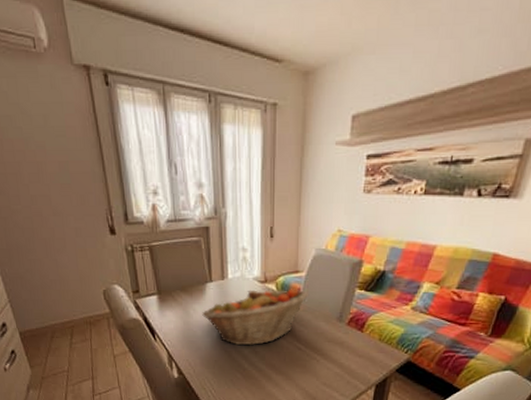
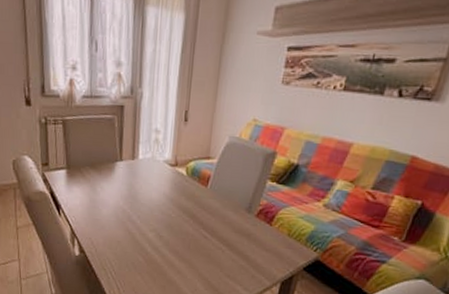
fruit basket: present [202,289,310,346] -> none [109,172,220,230]

